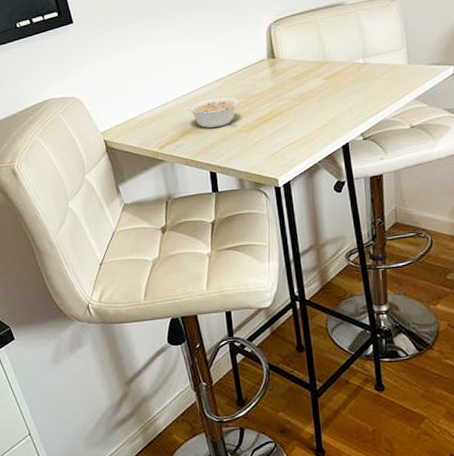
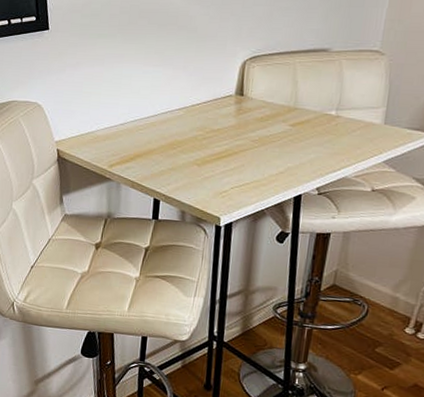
legume: present [188,97,239,128] -> none [144,125,197,156]

